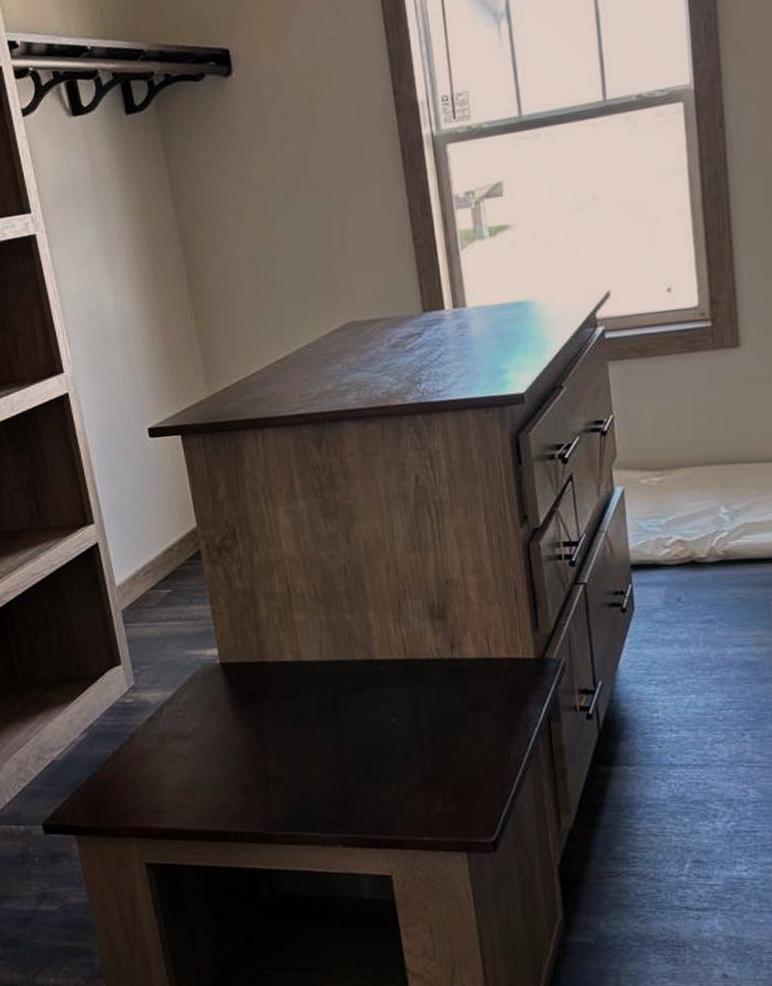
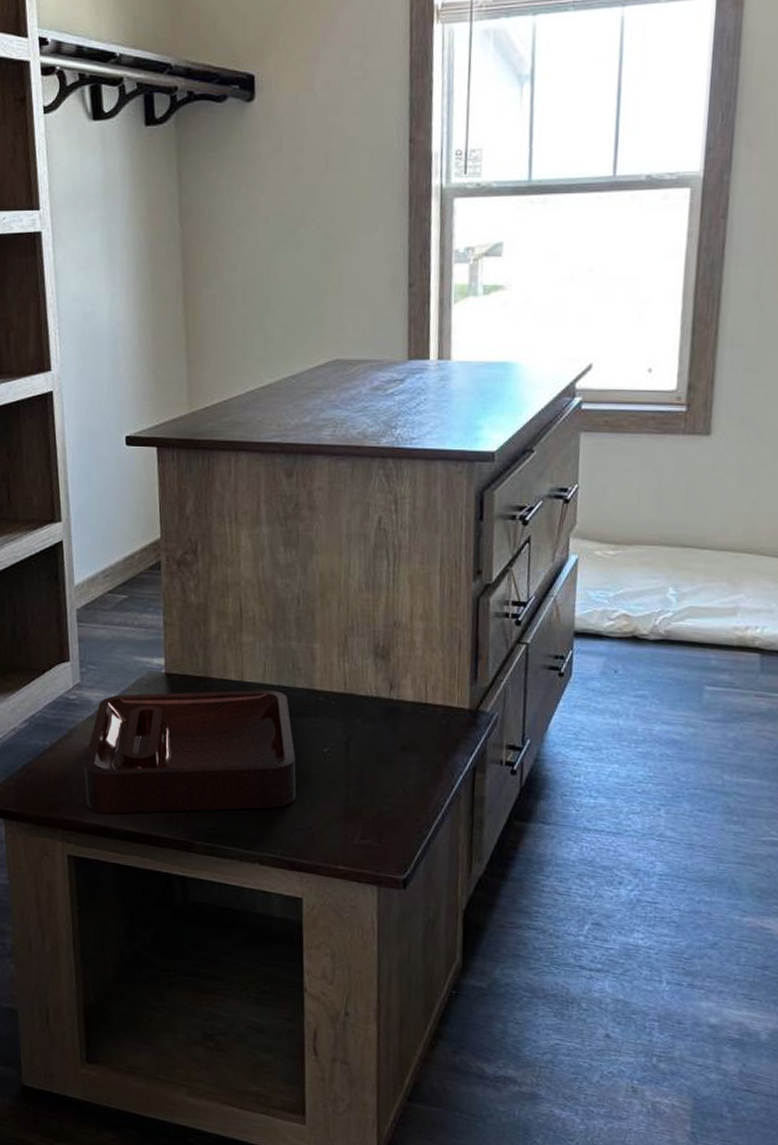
decorative tray: none [150,666,371,816] -> present [84,690,297,814]

